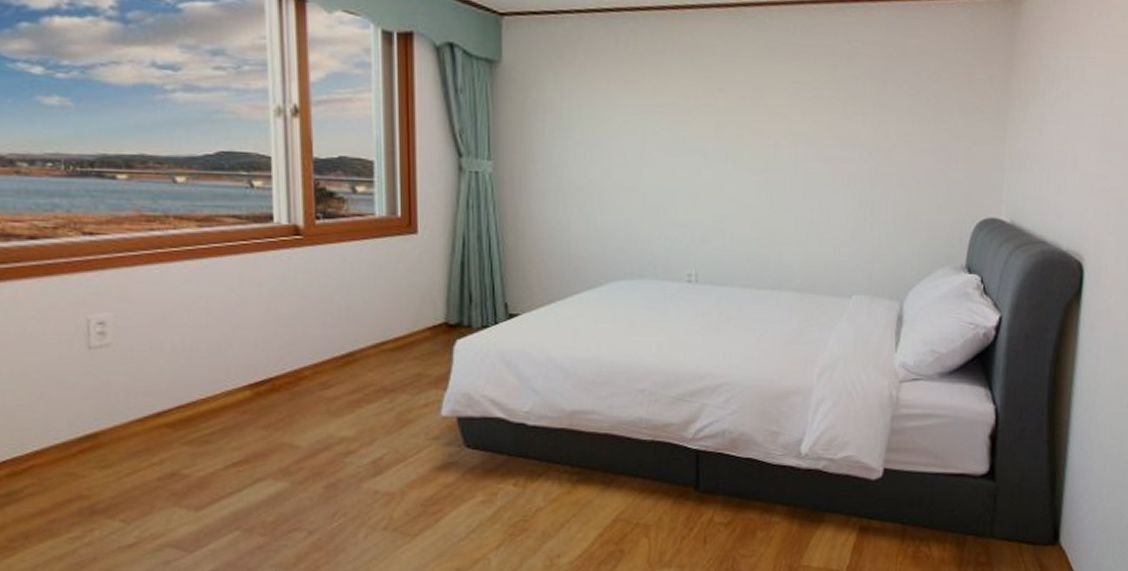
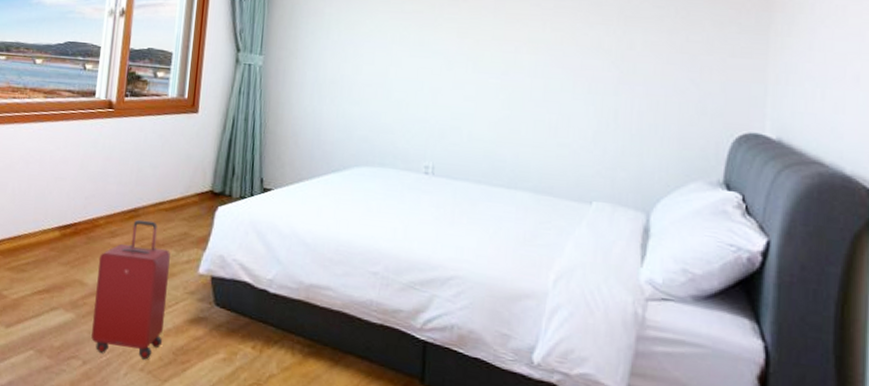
suitcase: none [312,364,407,519] -> present [91,219,170,360]

